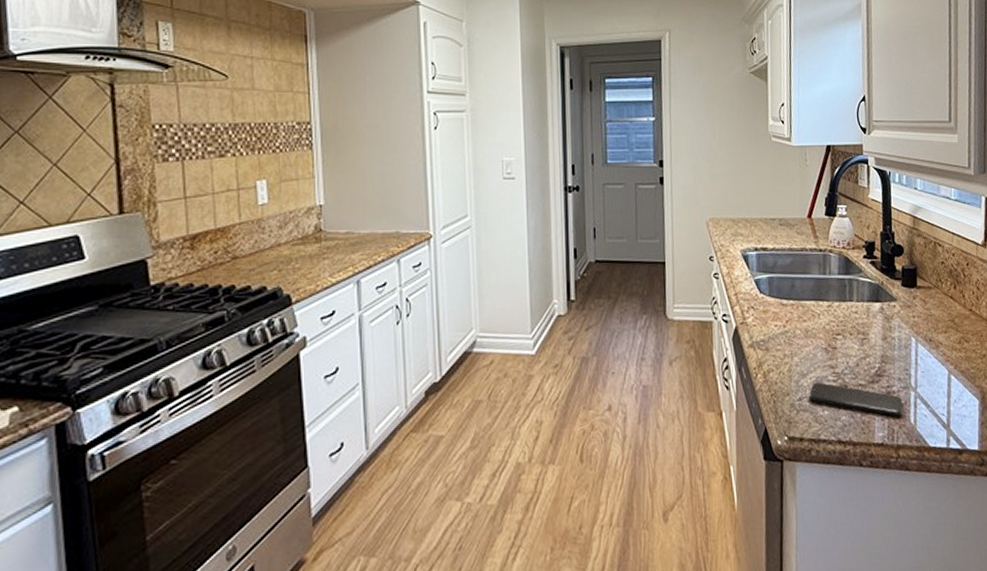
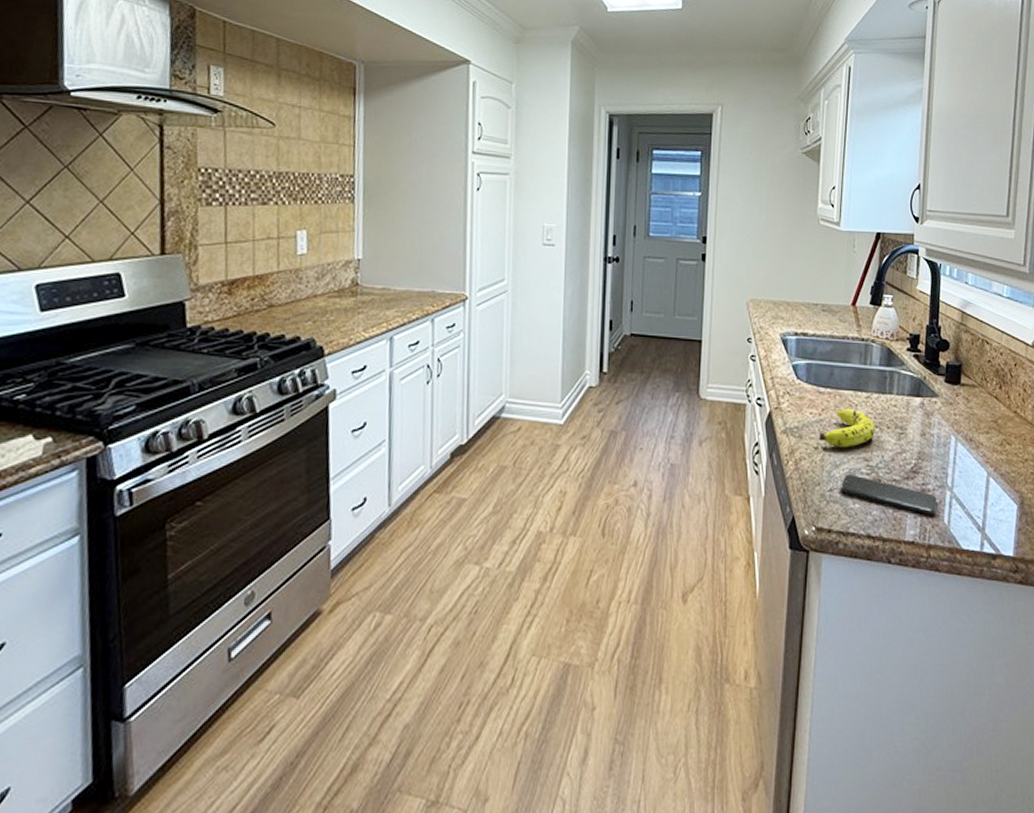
fruit: none [785,318,839,358] -> present [819,408,876,448]

